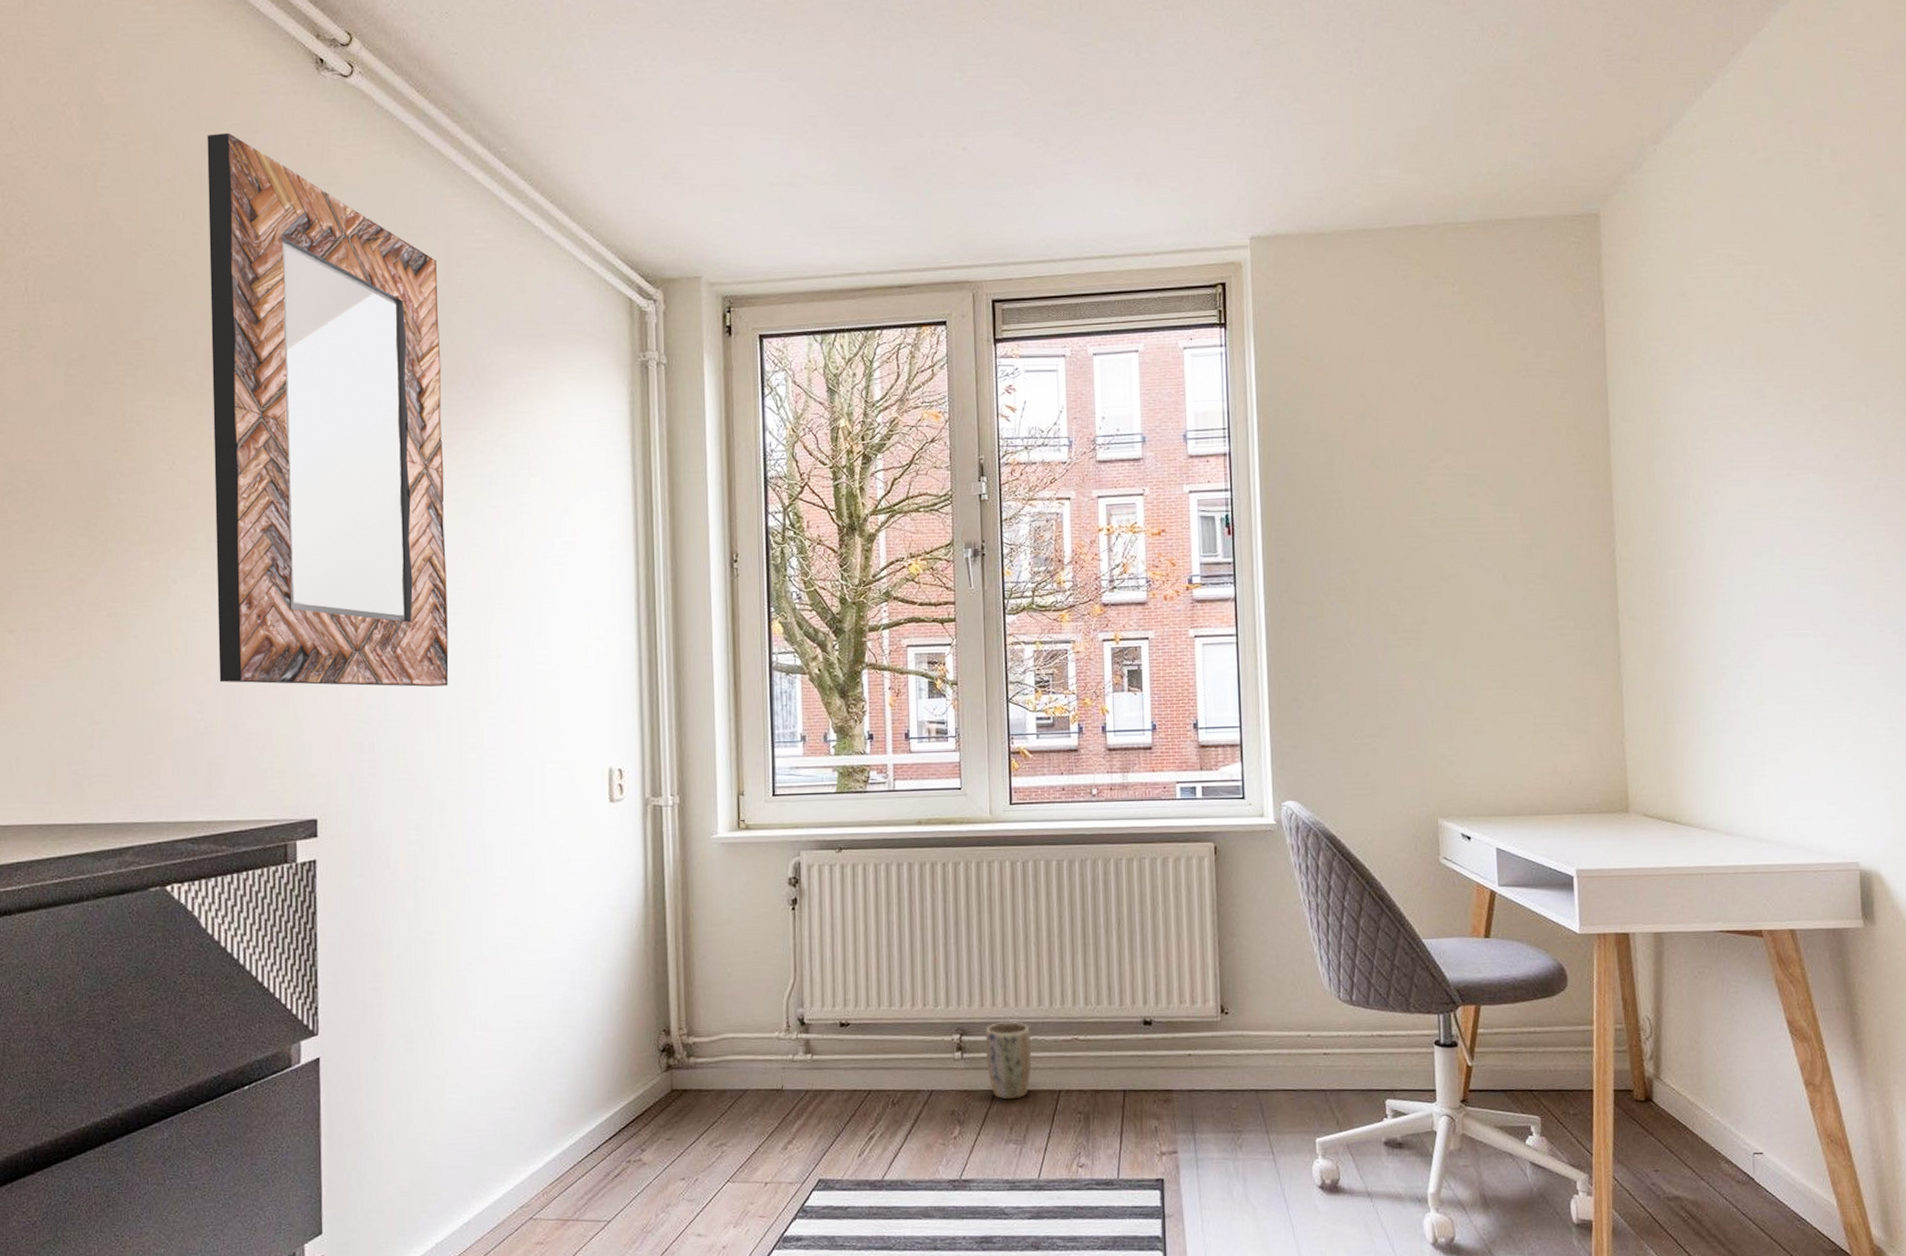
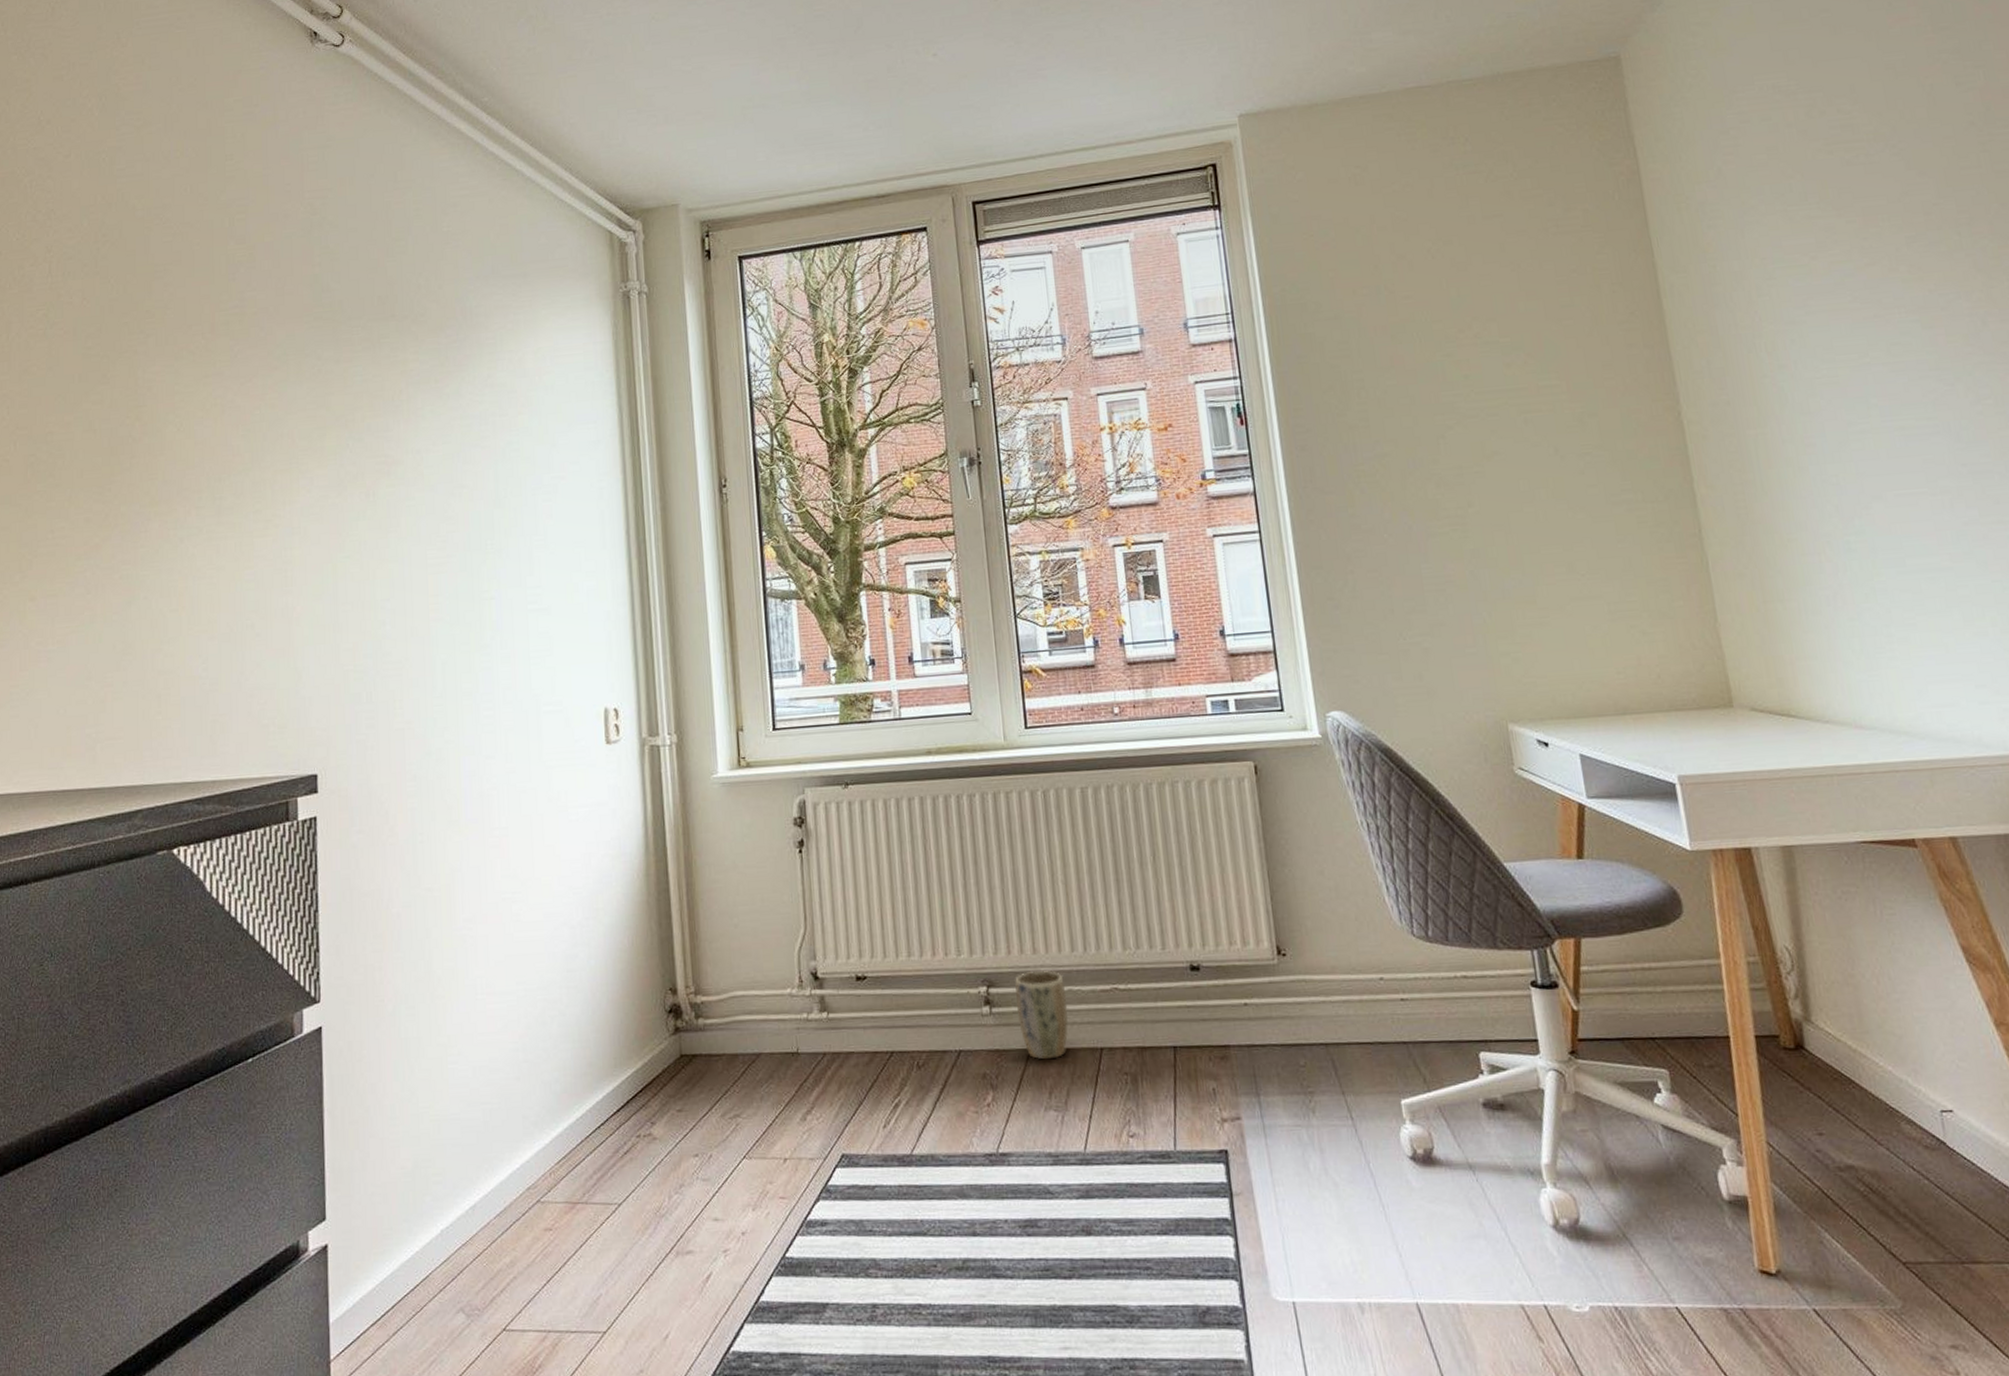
home mirror: present [207,132,449,687] -> none [212,108,443,639]

